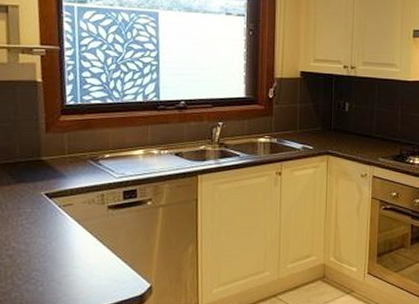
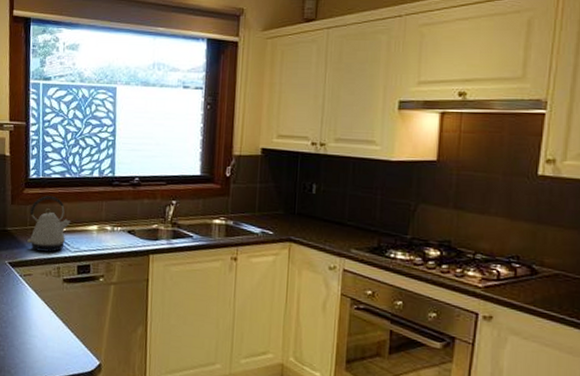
kettle: none [66,122,115,180] -> present [27,196,71,252]

